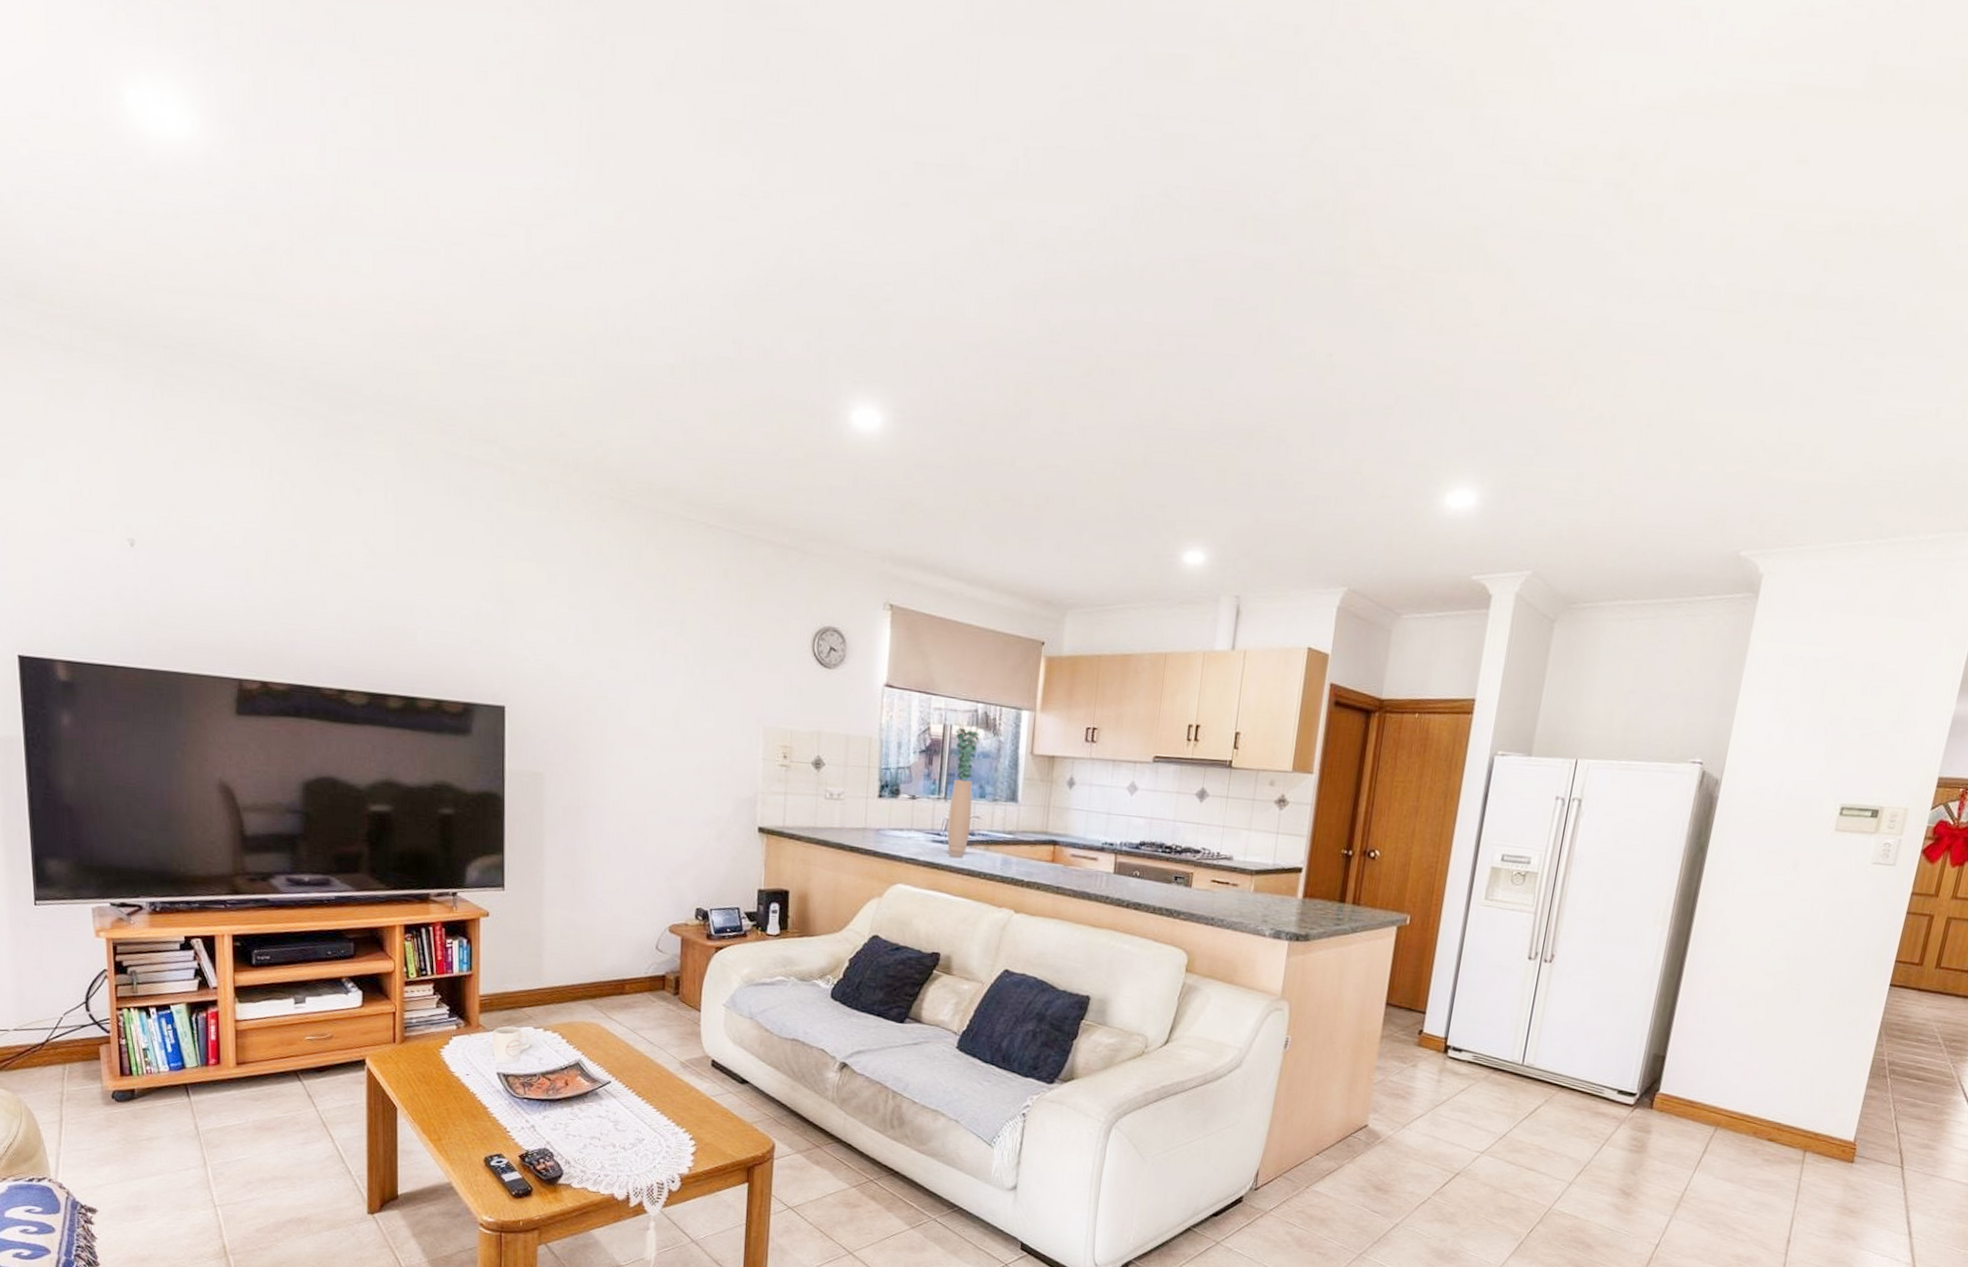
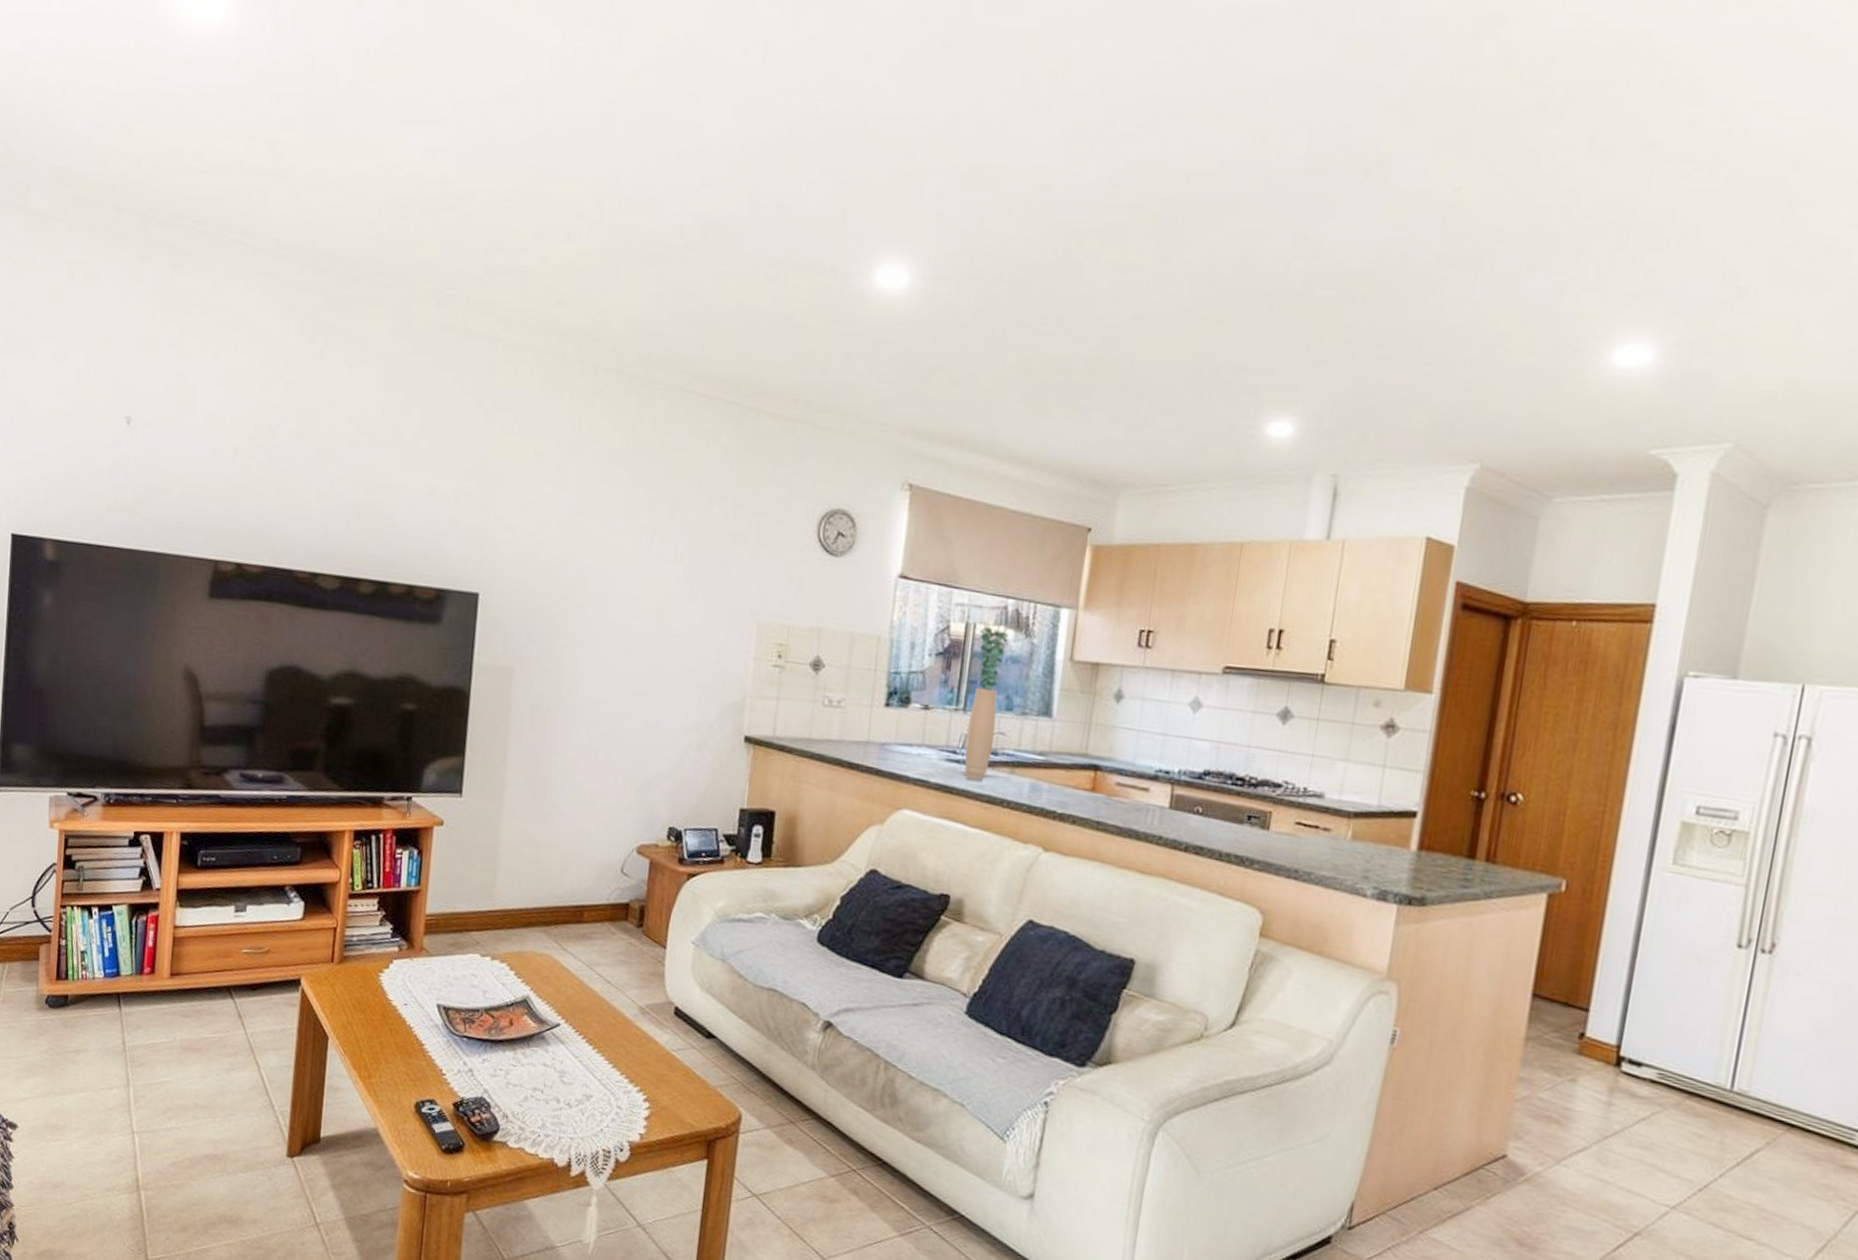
mug: present [492,1026,531,1065] -> none [434,951,477,997]

